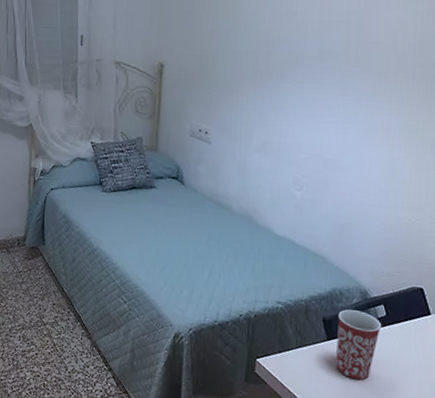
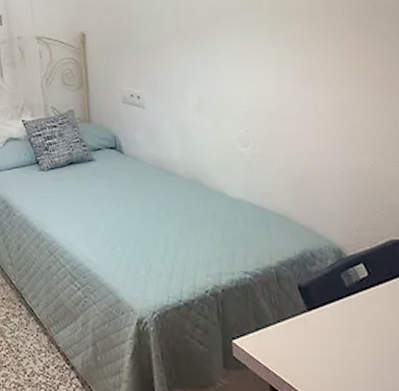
mug: present [335,309,382,380] -> none [314,273,367,355]

